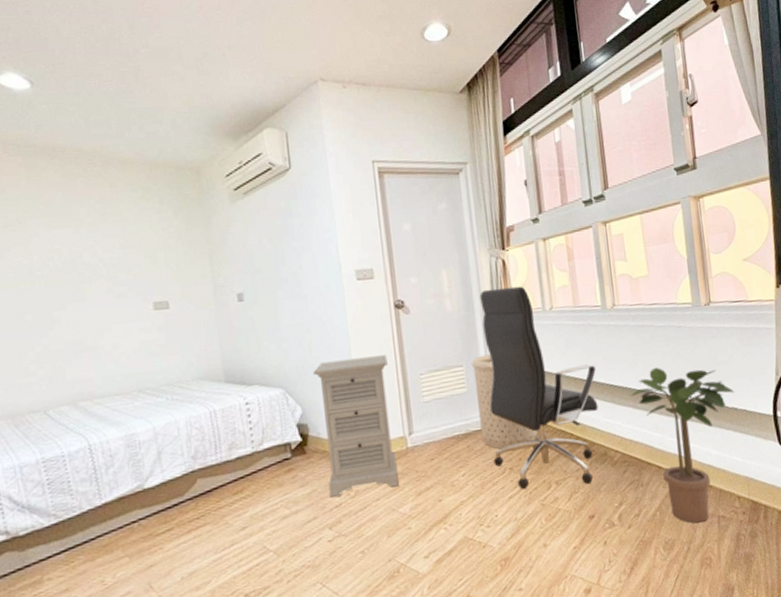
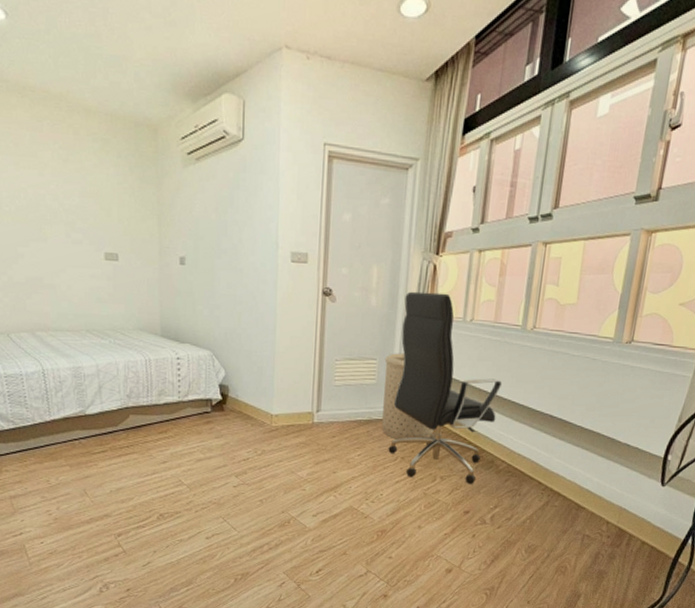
nightstand: present [312,355,399,498] -> none [238,334,308,454]
potted plant: present [631,368,735,524] -> none [530,394,633,536]

